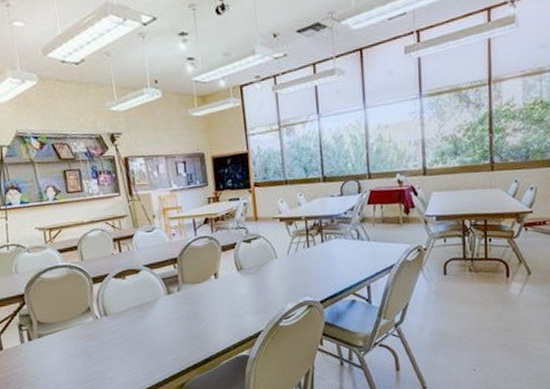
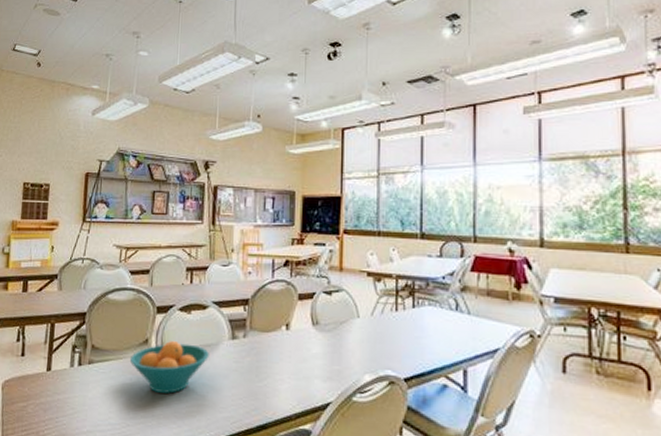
fruit bowl: none [76,304,150,350] -> present [129,341,209,394]

